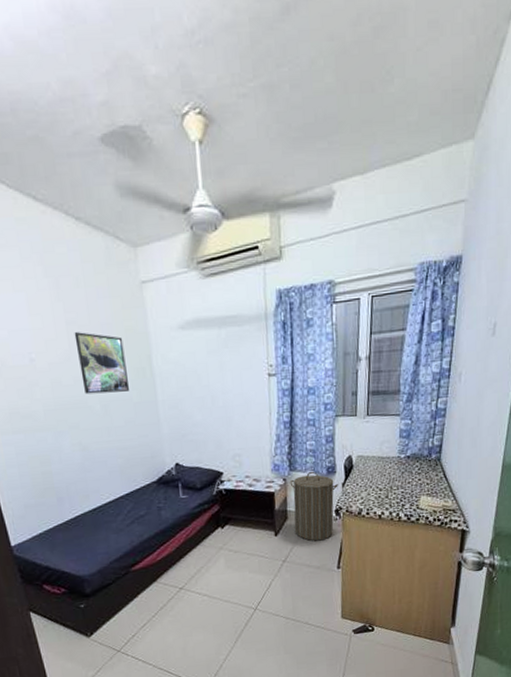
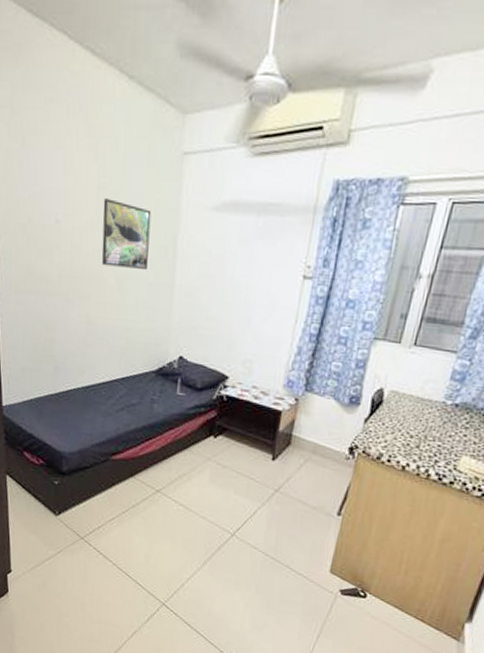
laundry hamper: present [289,472,338,541] -> none [295,397,360,479]

